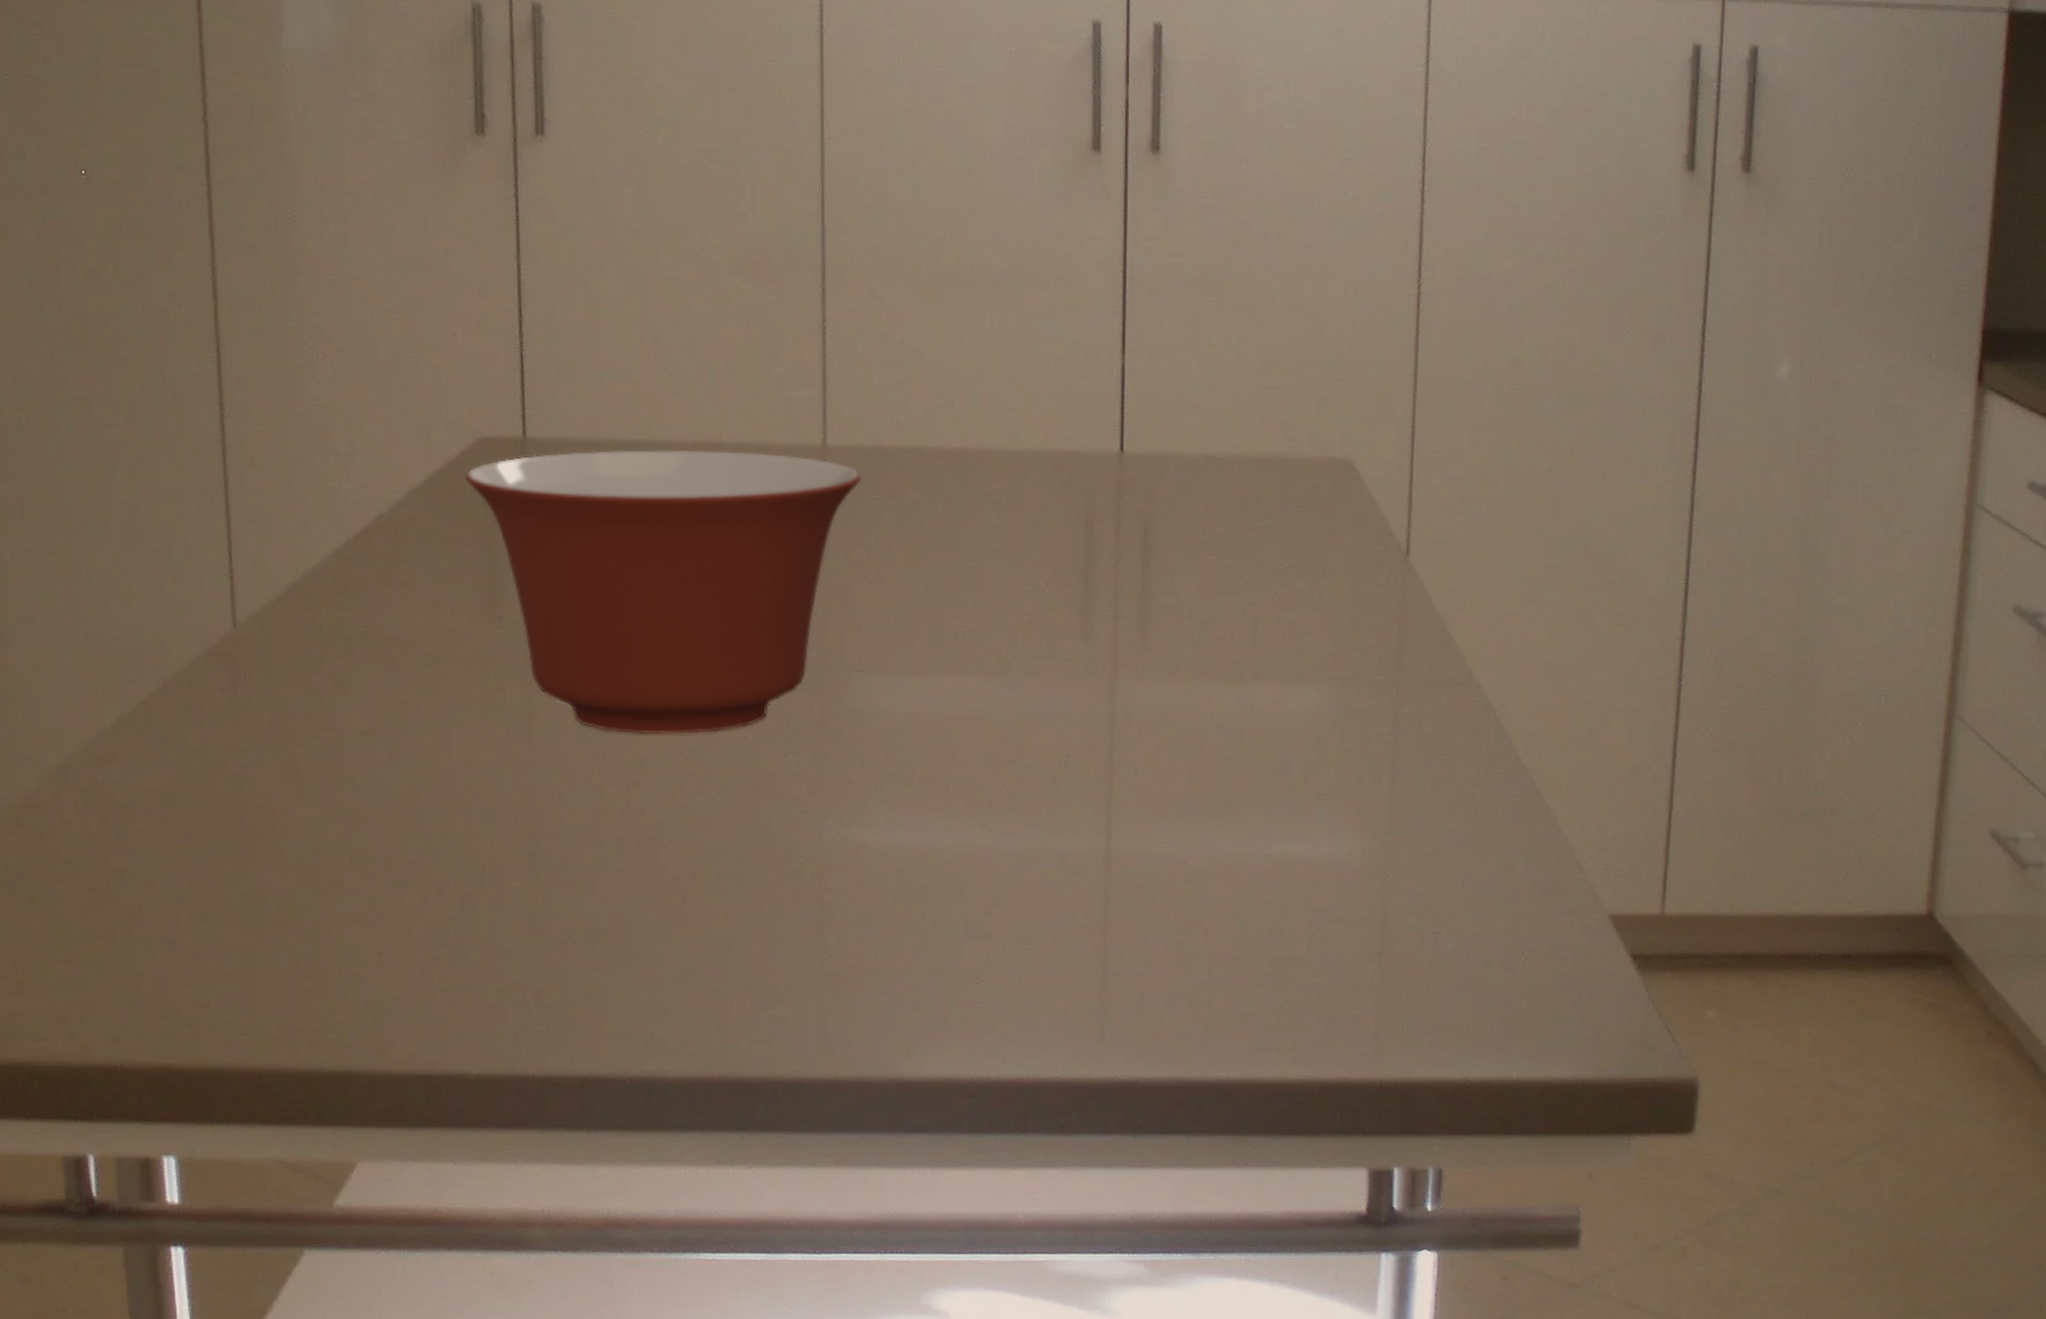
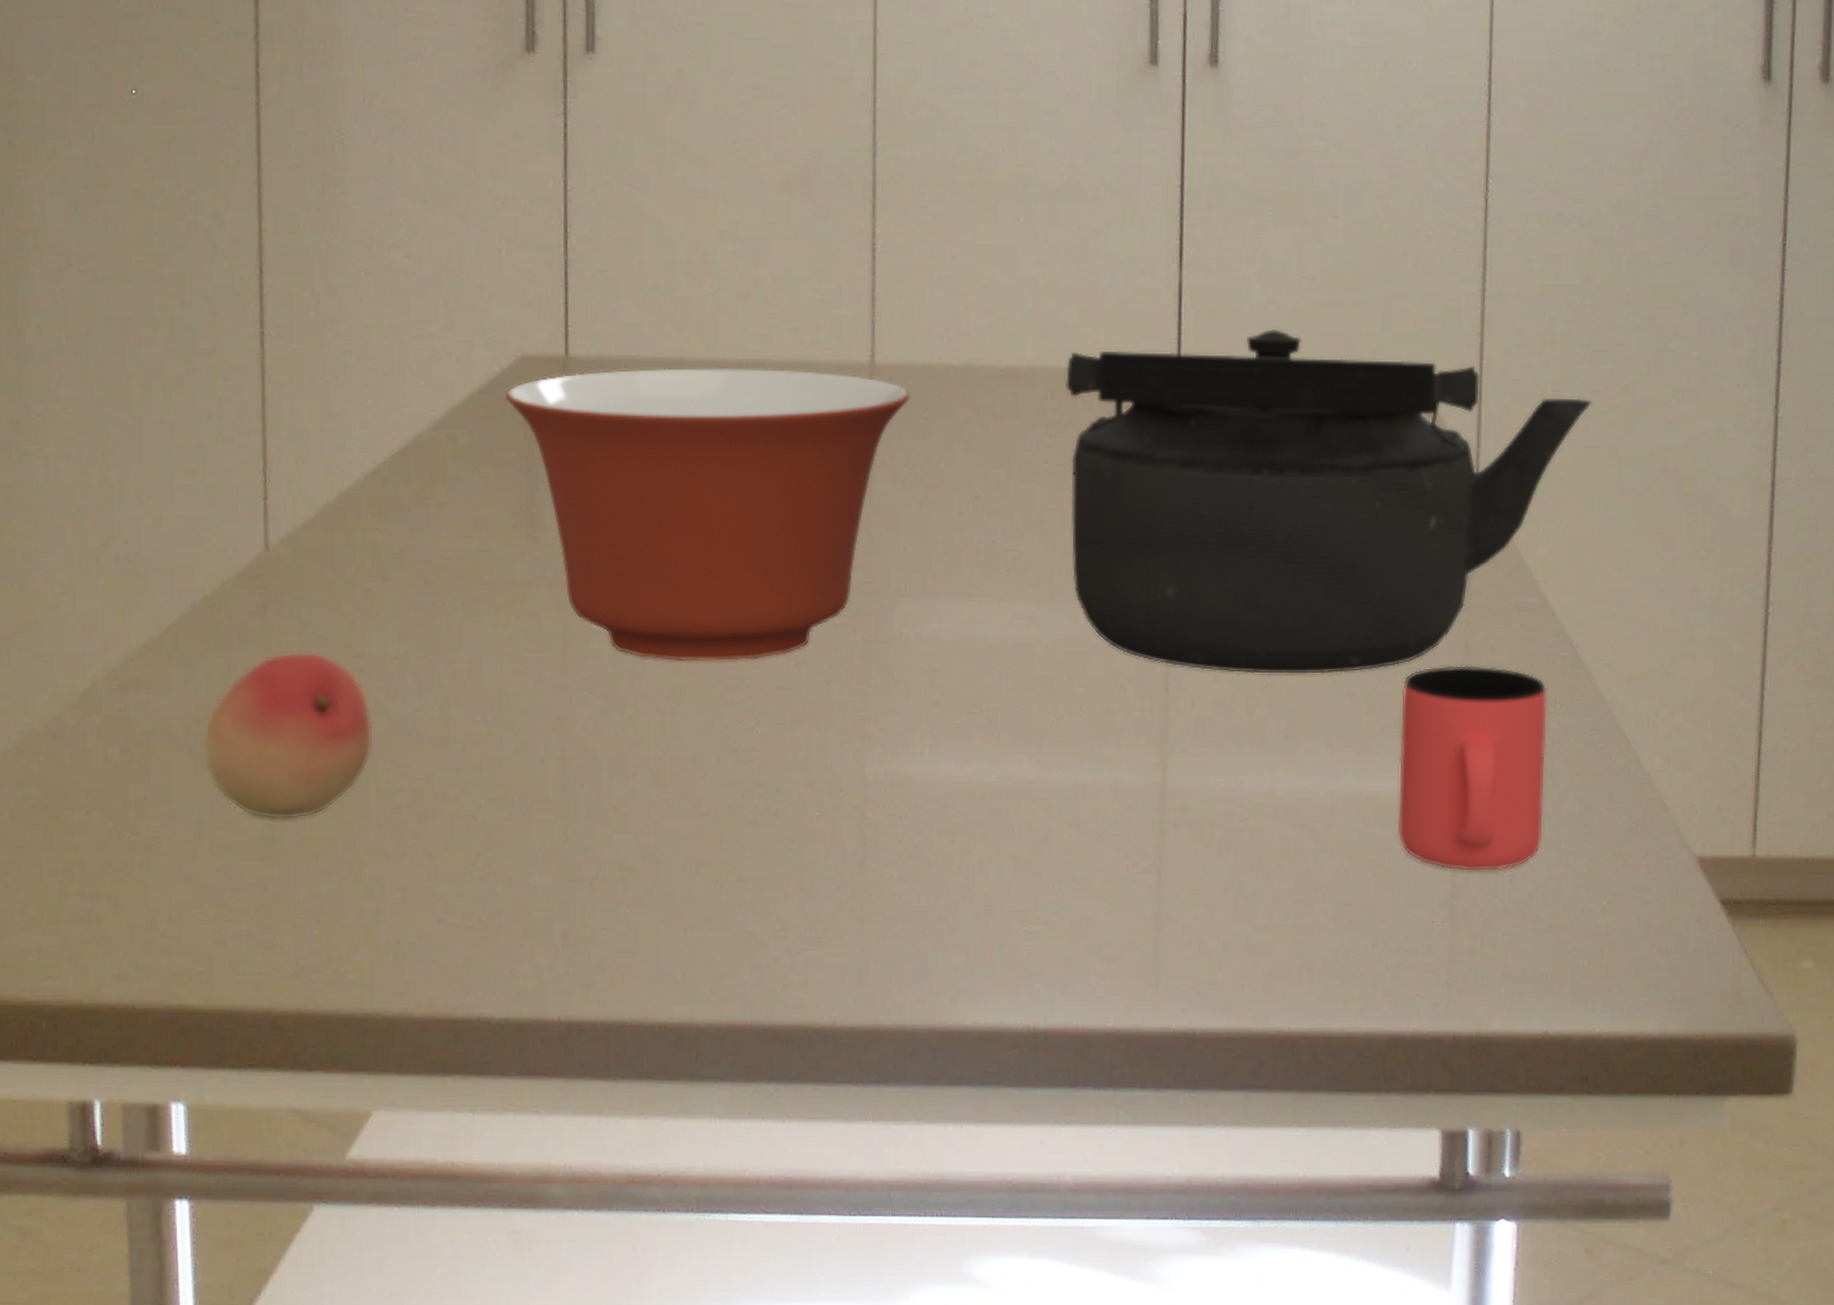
fruit: none [179,726,347,888] -> present [203,651,374,820]
kettle: none [1012,412,1518,745] -> present [1066,328,1592,674]
cup: none [1329,736,1473,930] -> present [1397,666,1548,872]

